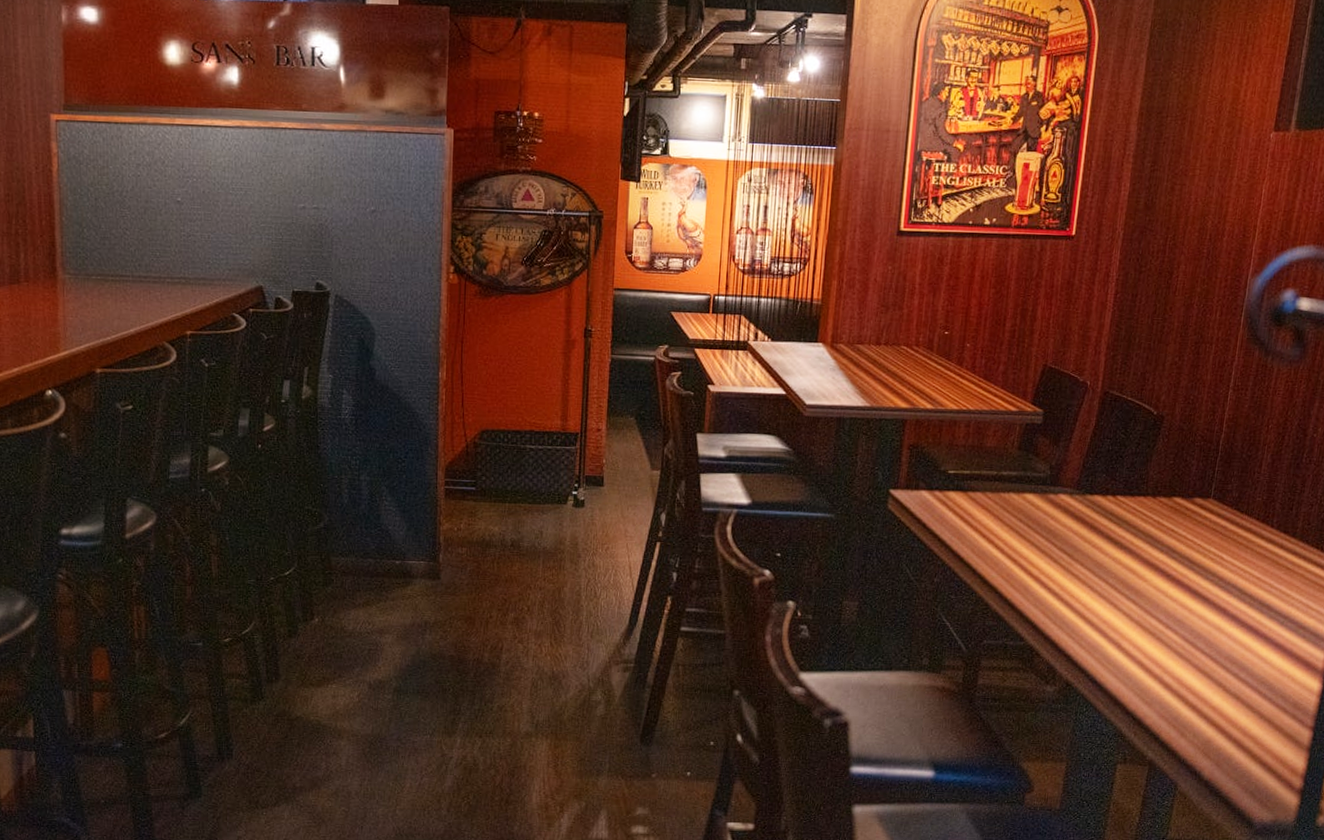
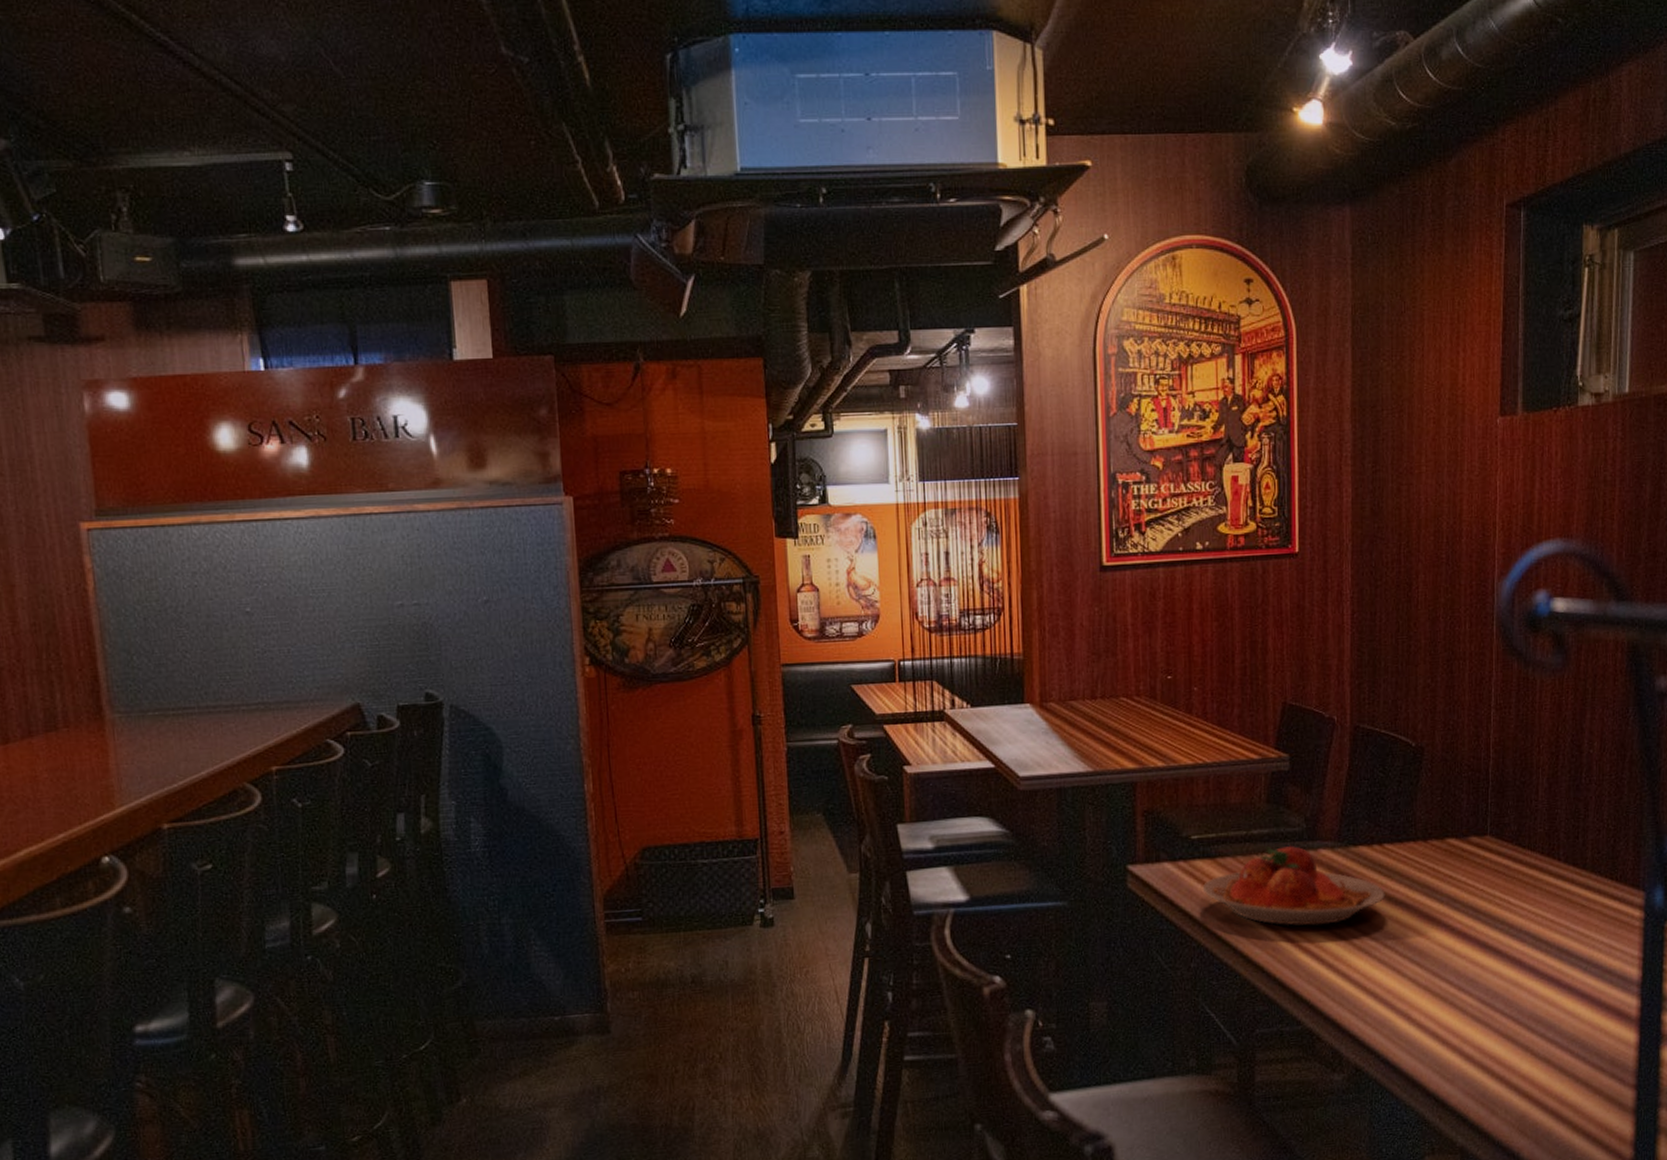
plate: none [952,486,1113,559] -> present [1202,845,1385,926]

